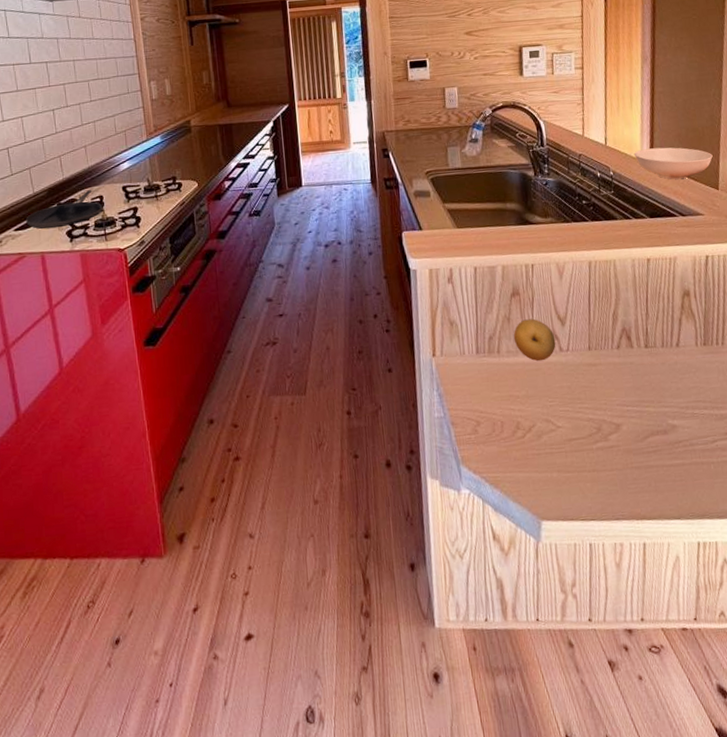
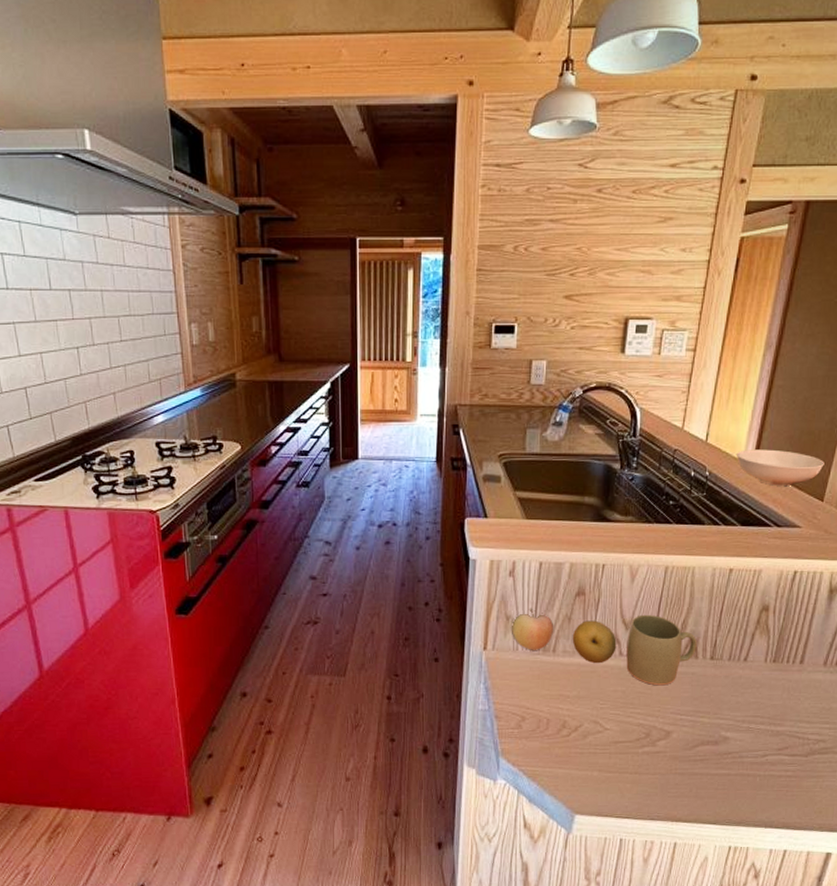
frying pan: present [26,190,103,229] -> none [47,443,134,482]
fruit: none [456,311,495,353] -> present [512,608,553,650]
mug: none [564,308,630,379] -> present [626,614,697,686]

